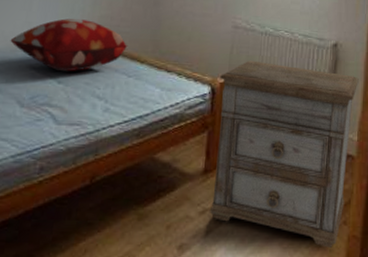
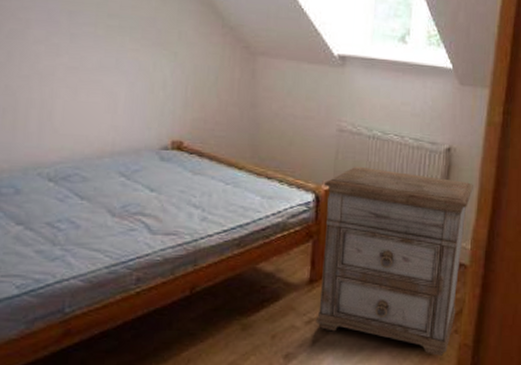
decorative pillow: present [10,18,128,72] -> none [95,122,225,180]

